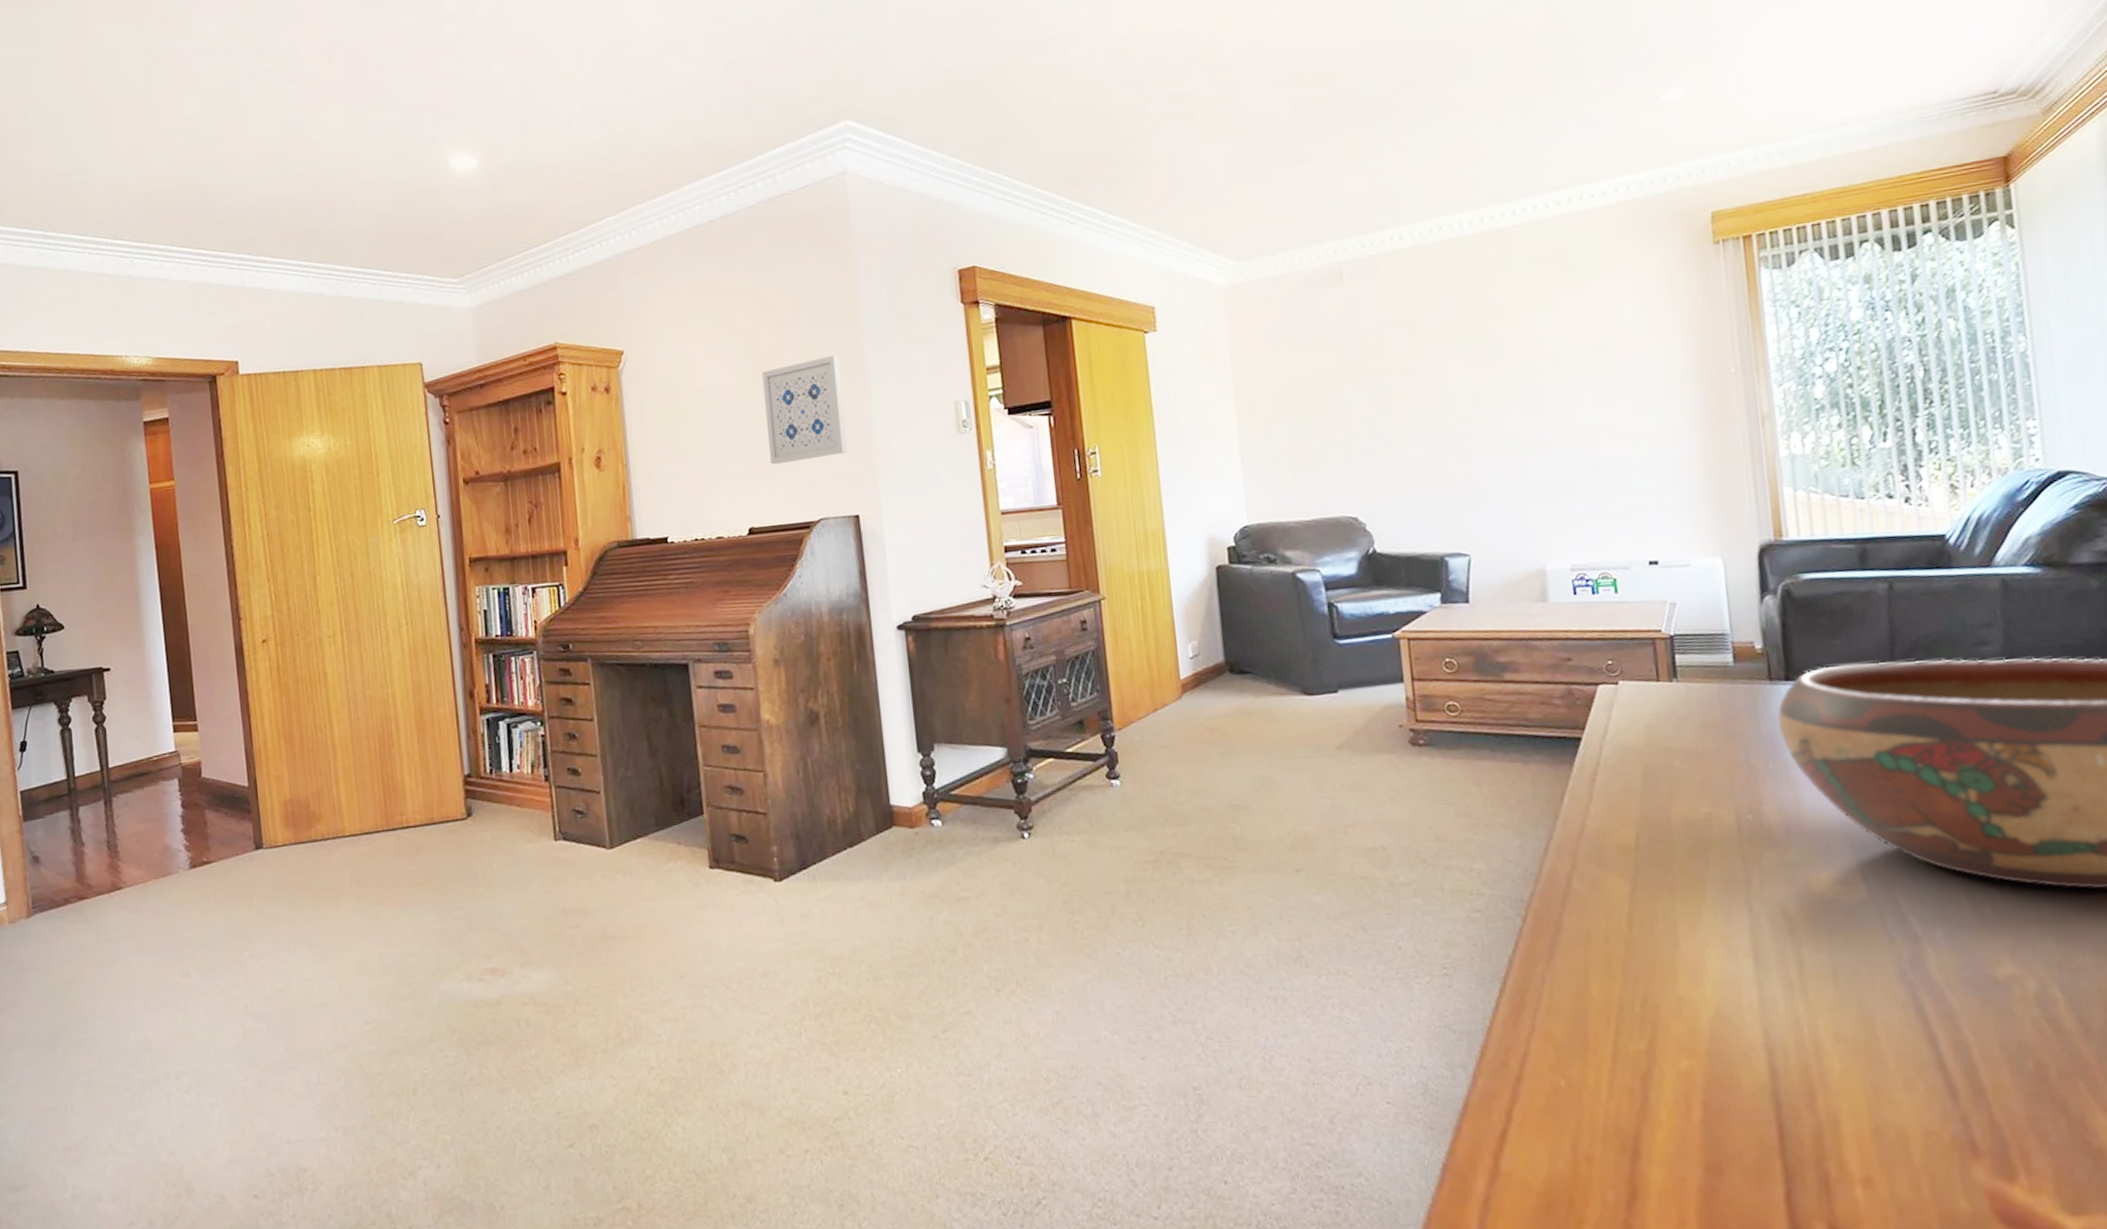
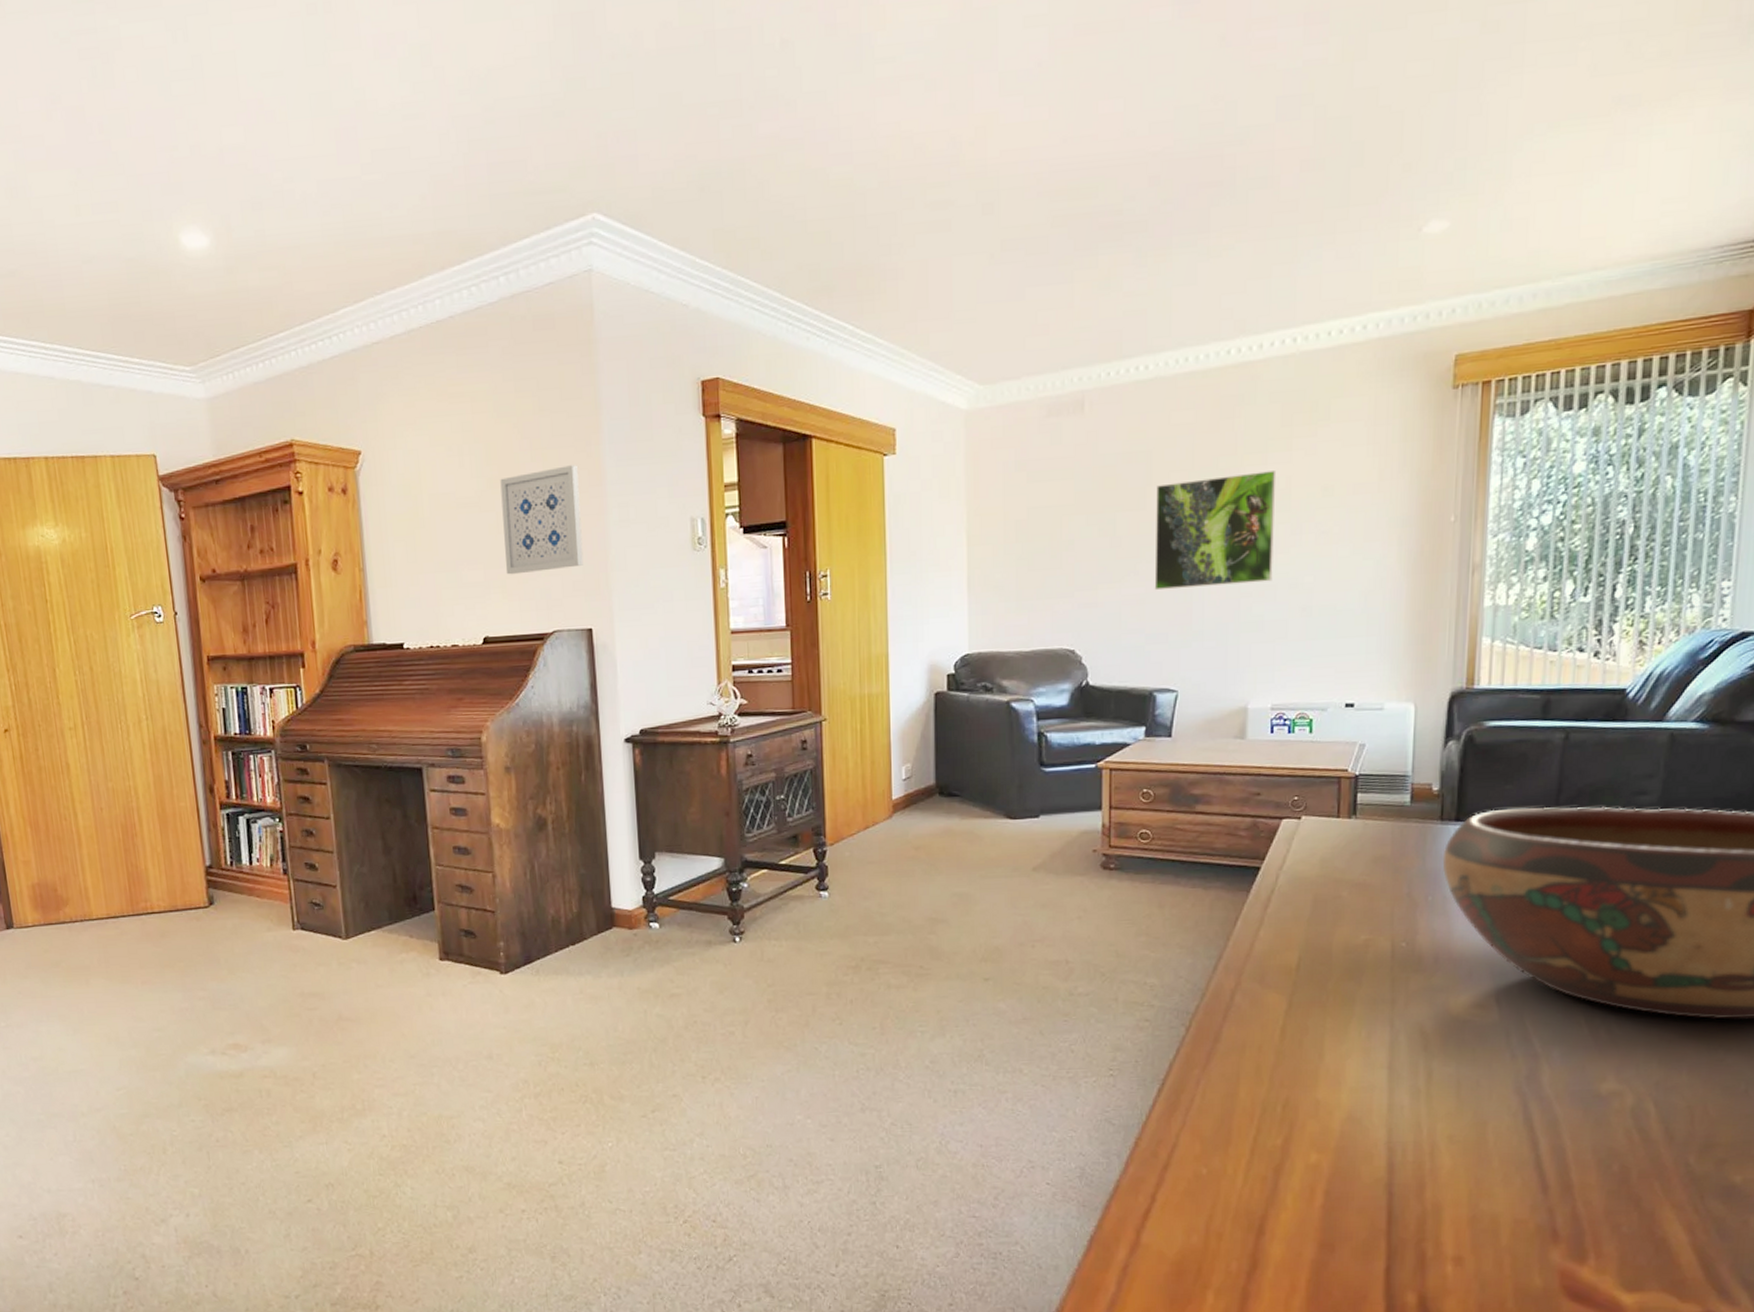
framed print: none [1424,331,1555,454] -> present [1154,471,1277,591]

